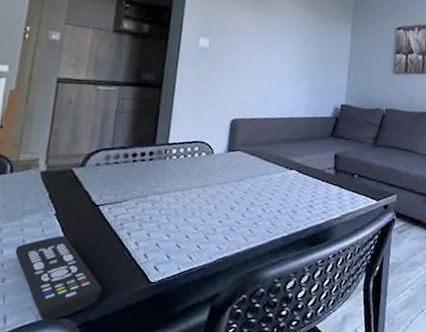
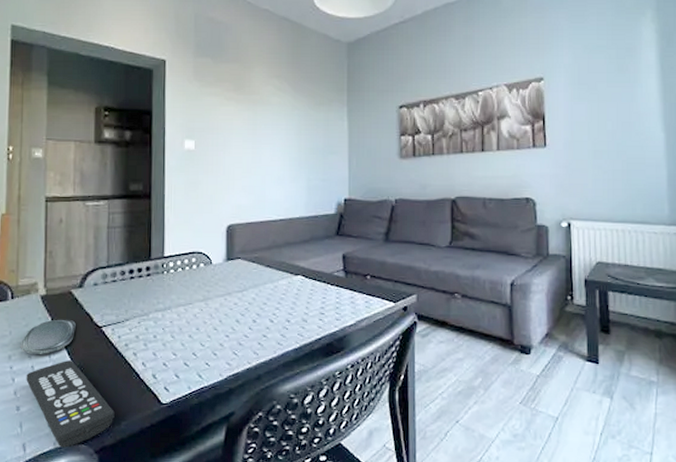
oval tray: none [13,195,73,229] -> present [20,319,76,354]

